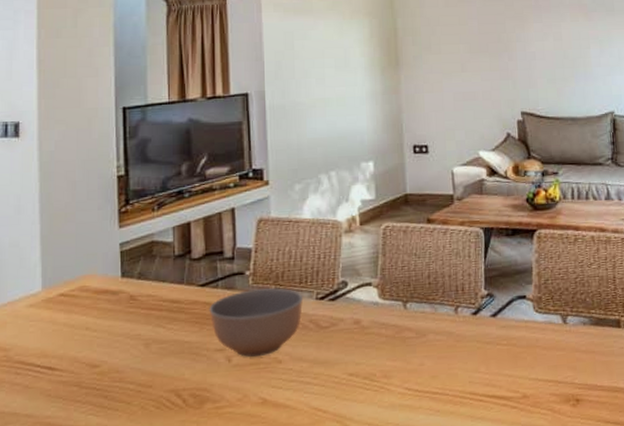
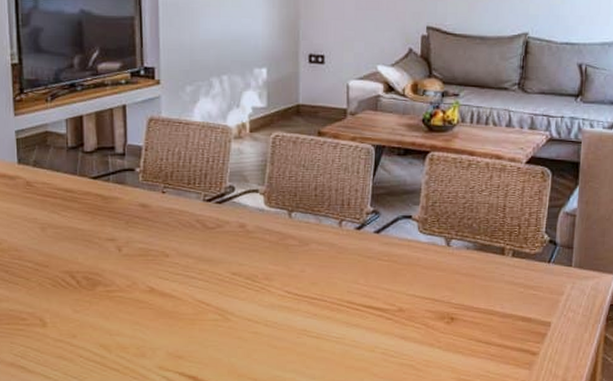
bowl: present [209,288,303,357] -> none [100,186,190,249]

